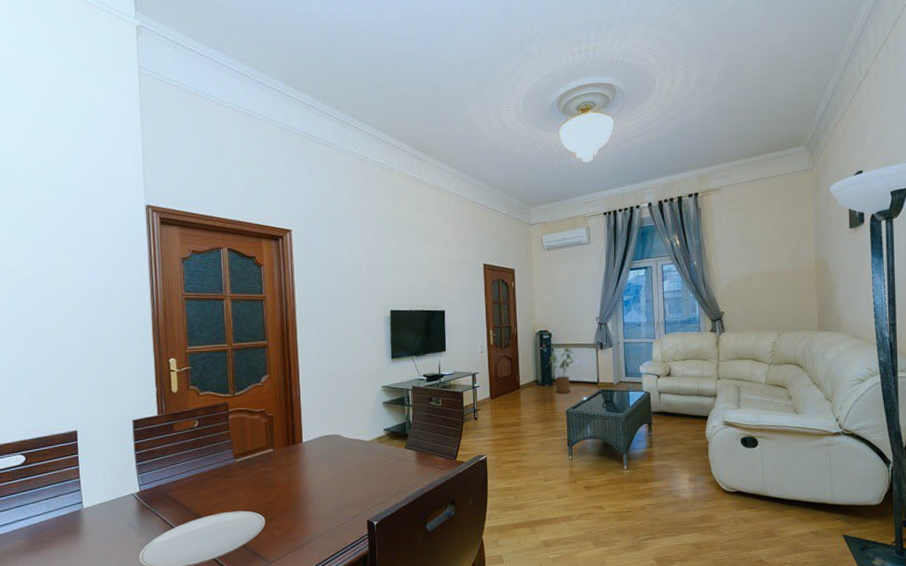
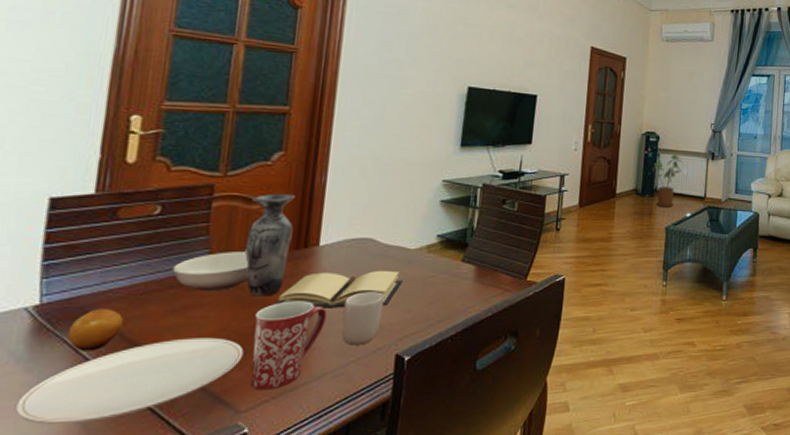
fruit: none [158,493,190,522] -> present [67,308,124,351]
bowl: none [212,450,261,479] -> present [172,252,249,292]
vase: none [253,405,284,481] -> present [244,193,295,296]
mug: none [269,483,316,547] -> present [250,301,327,391]
book: none [279,458,364,488] -> present [274,270,403,308]
cup: none [326,474,354,514] -> present [341,292,385,345]

